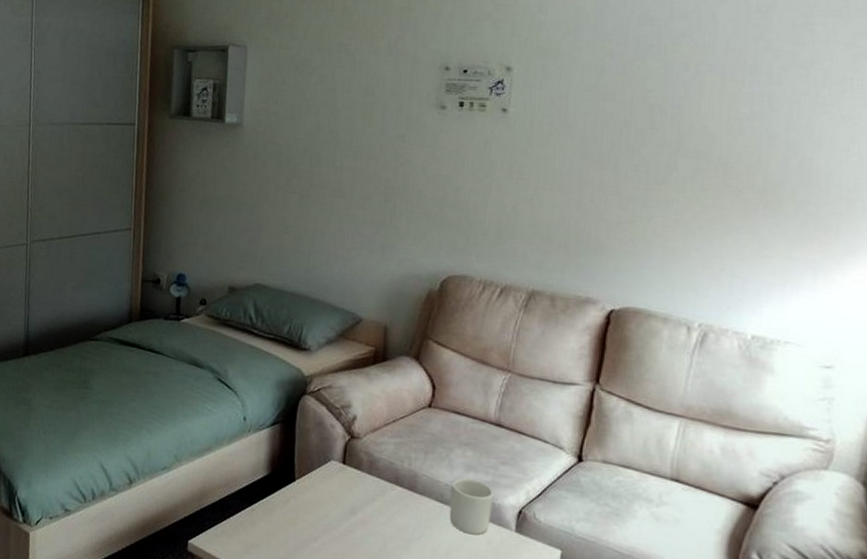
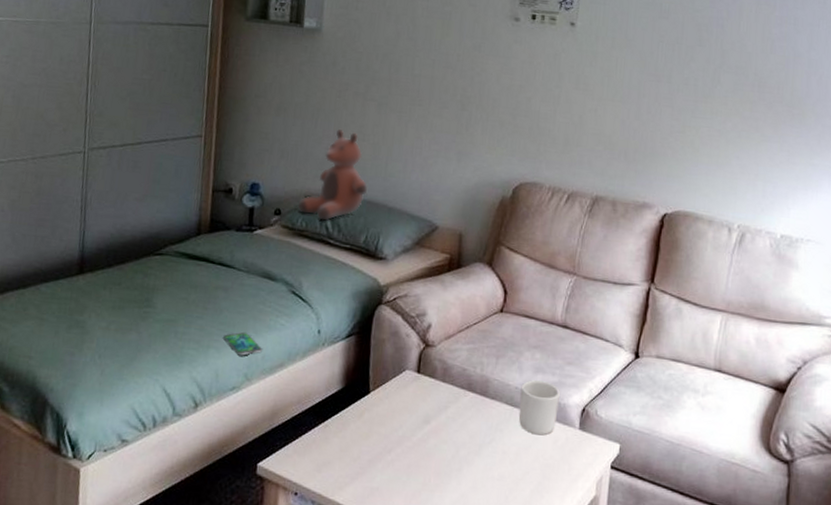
smartphone: none [154,415,192,439] -> present [223,331,263,356]
teddy bear: none [222,221,291,311] -> present [297,128,368,221]

